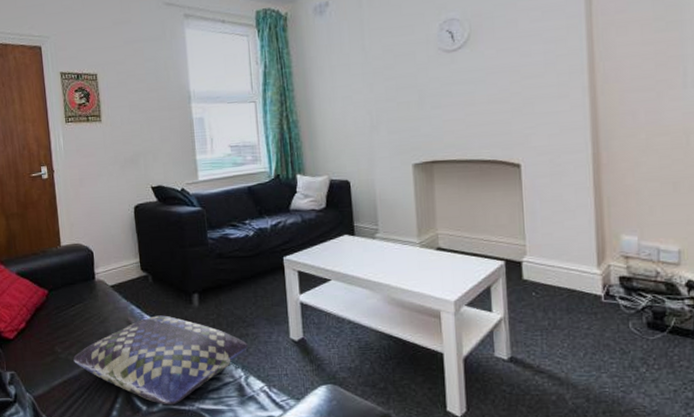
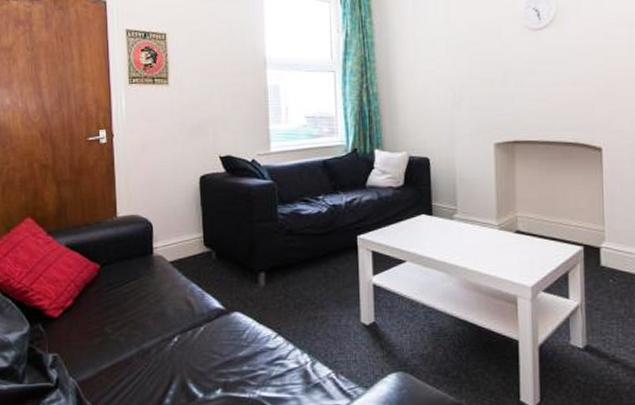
cushion: present [72,315,249,405] -> none [123,295,317,393]

